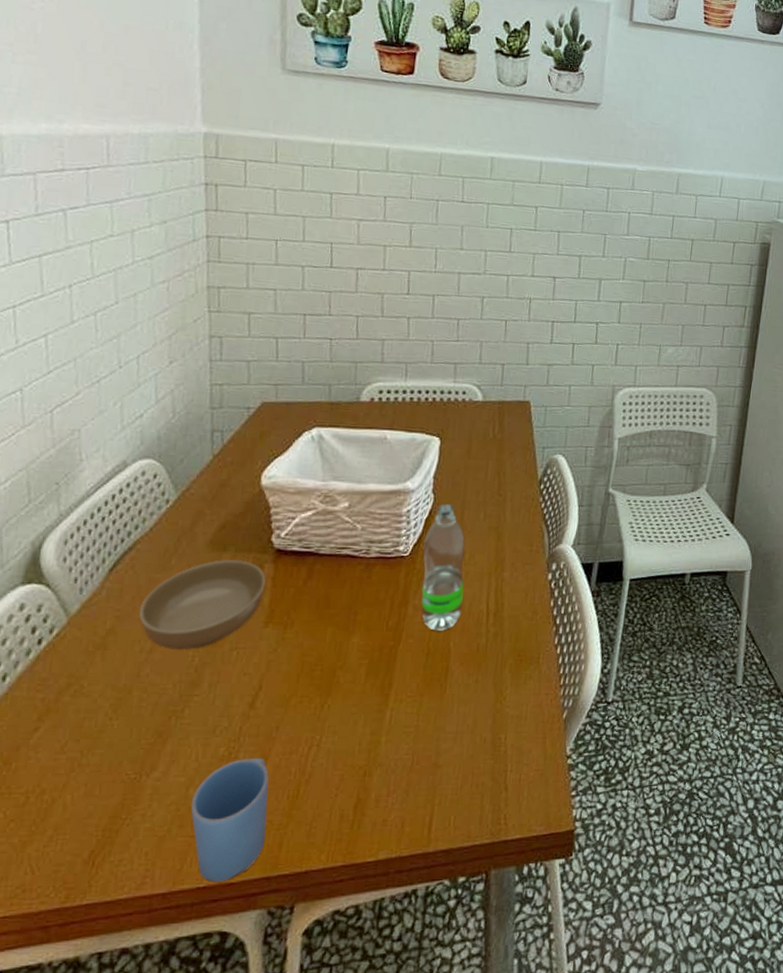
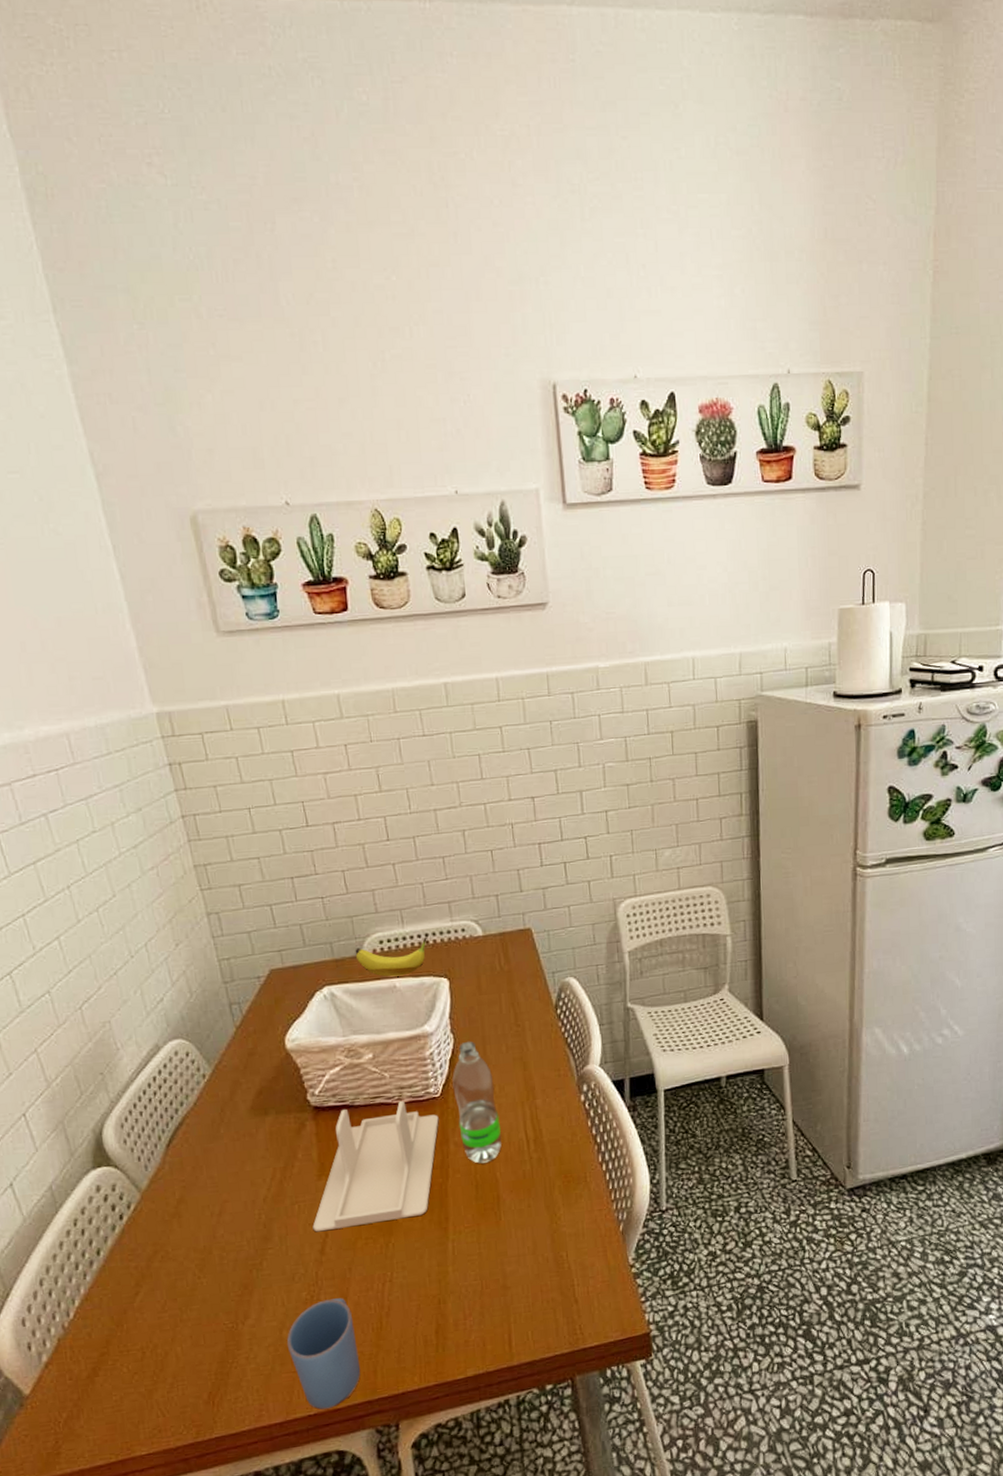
bowl: present [139,559,266,651] -> none [201,1120,311,1211]
napkin holder: none [247,554,403,683] -> present [312,1100,439,1232]
fruit: none [352,393,427,429] -> present [355,936,427,977]

